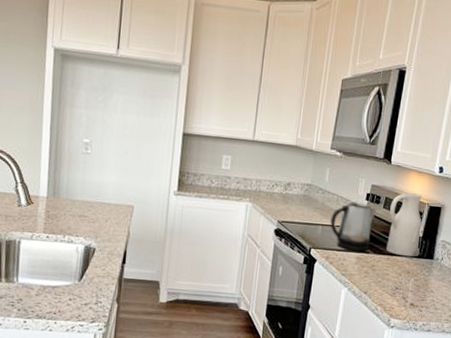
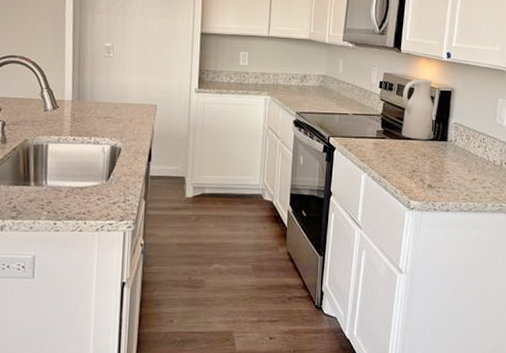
kettle: present [330,202,377,252] -> none [346,90,390,137]

